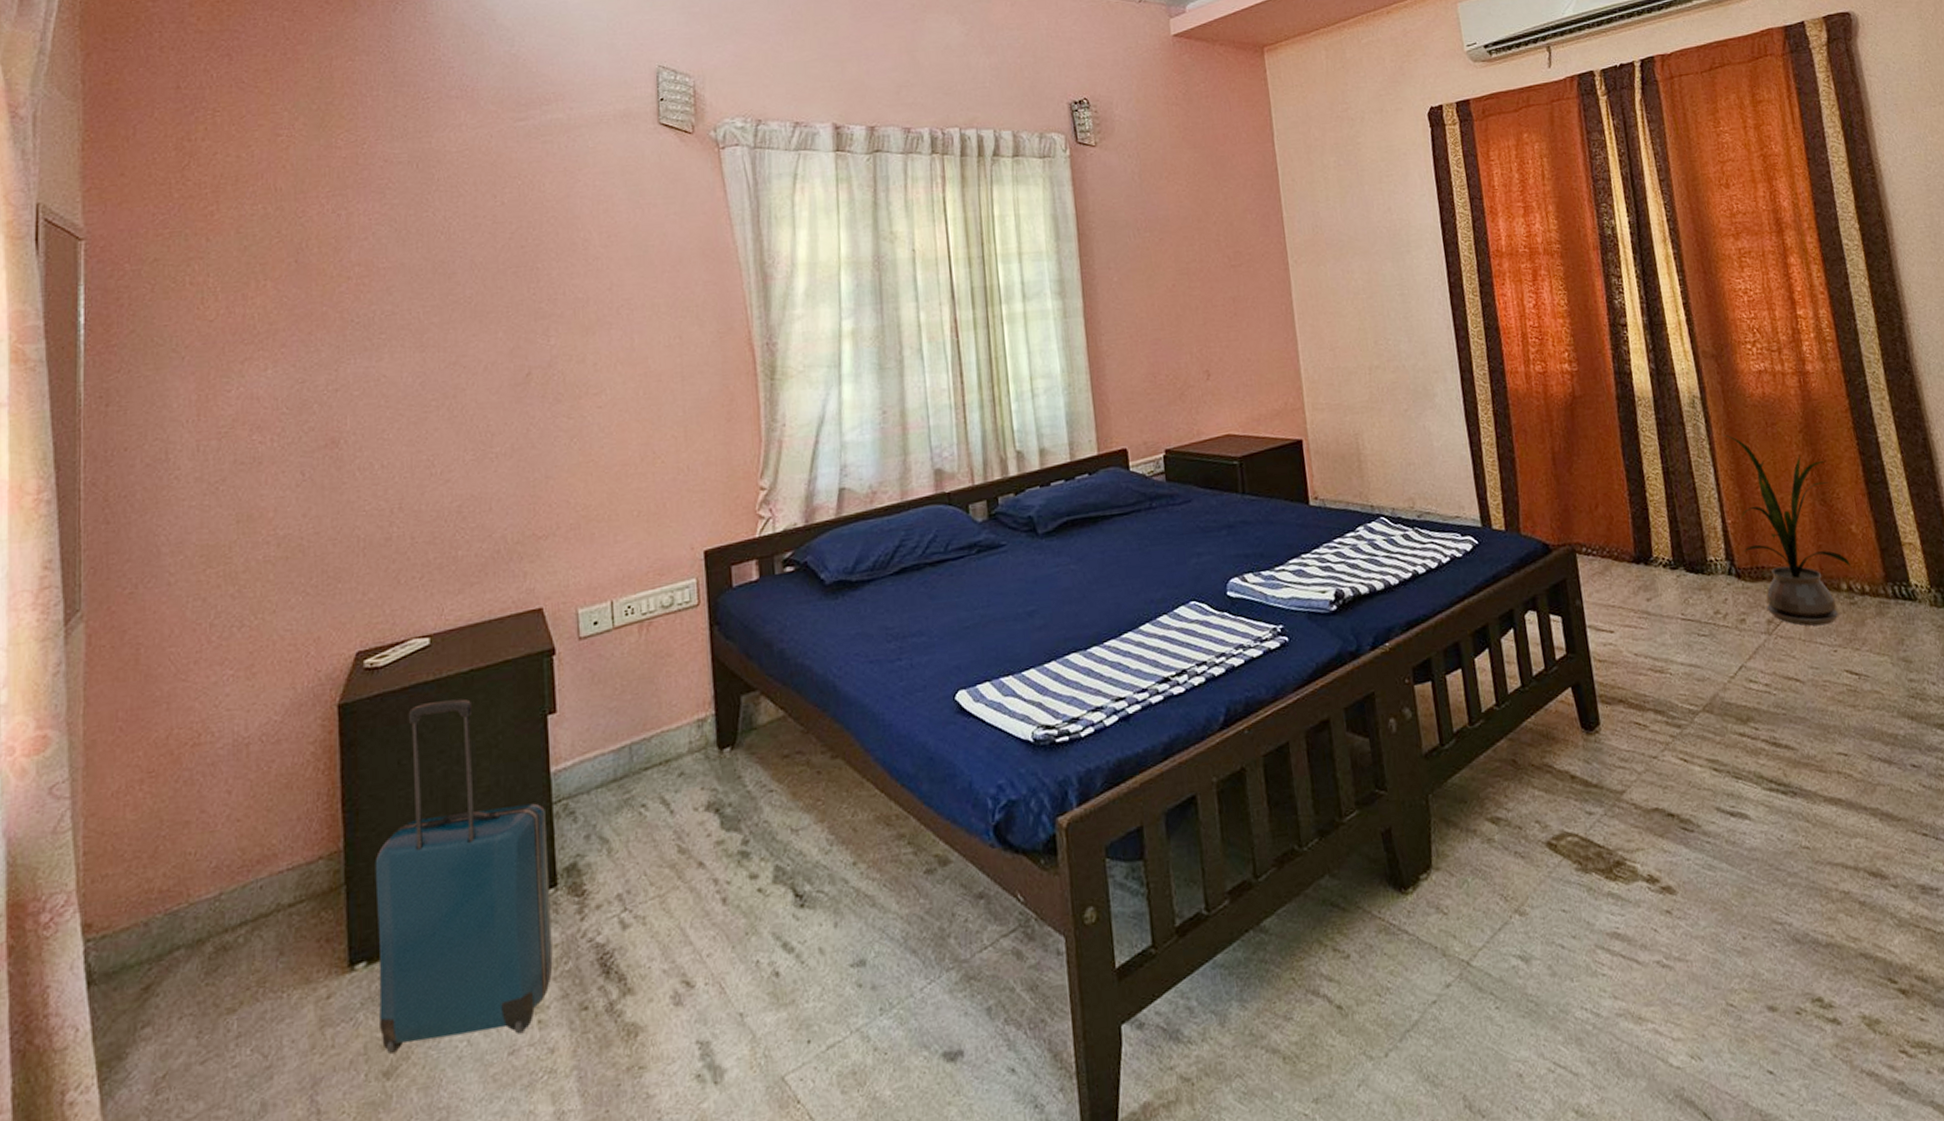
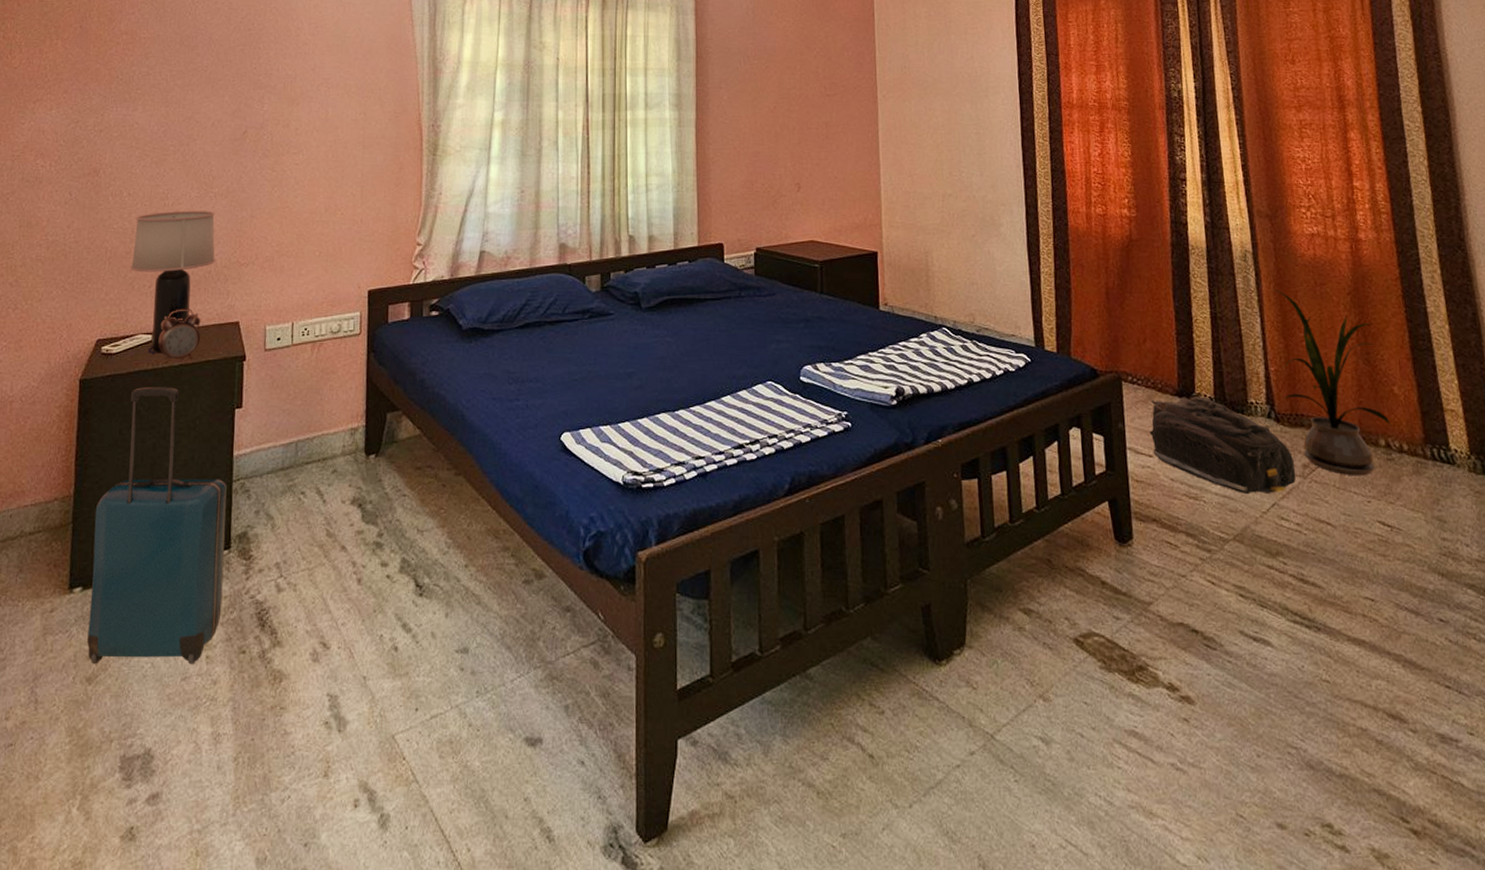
table lamp: none [392,475,506,661] -> present [130,211,216,354]
alarm clock: none [438,599,493,669] -> present [158,308,201,362]
duffel bag: none [1607,560,1762,660] -> present [1150,396,1296,495]

